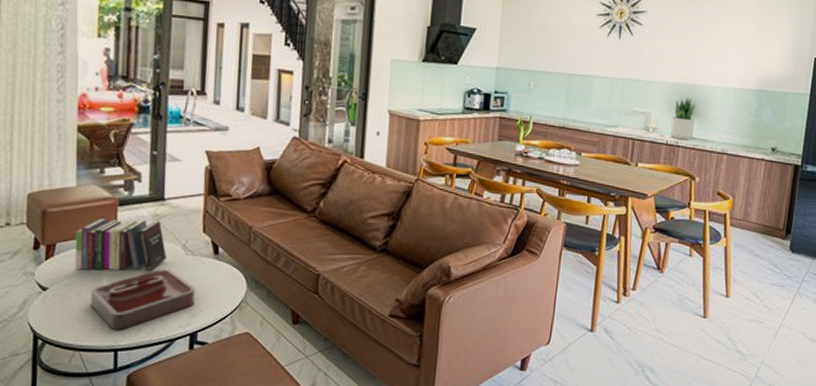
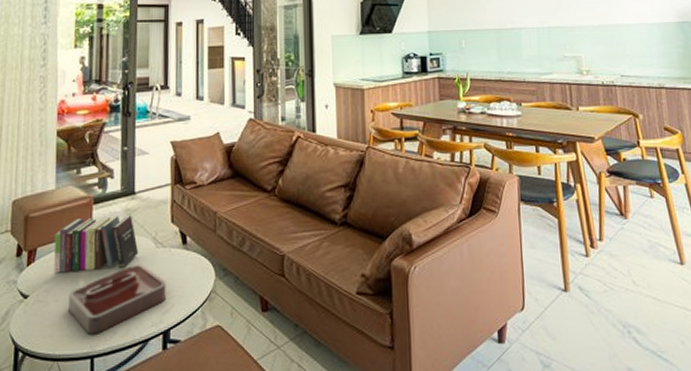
planter: present [670,98,696,141] -> none [602,38,627,80]

